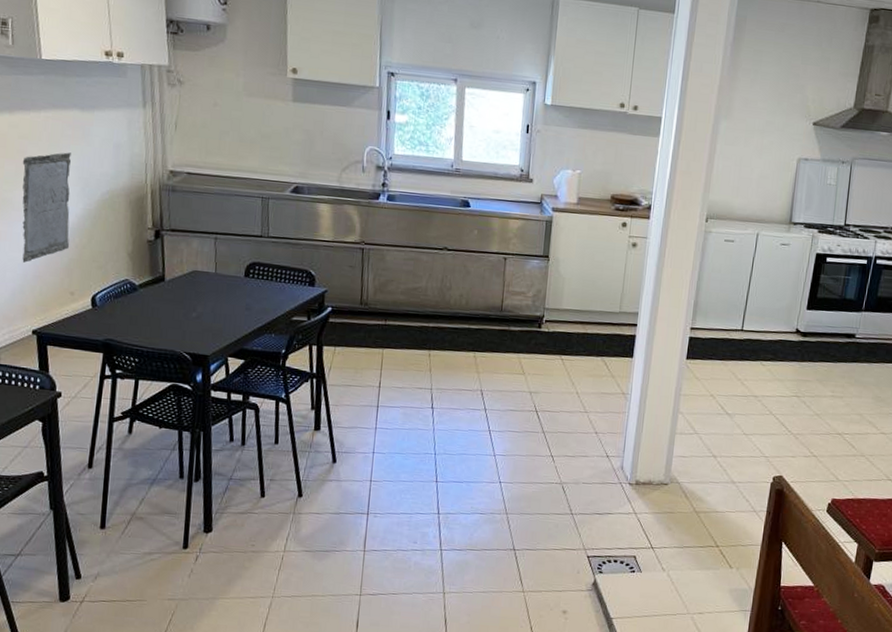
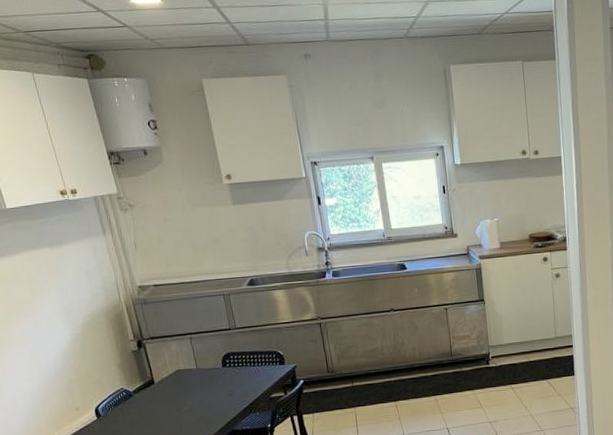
stone plaque: present [22,152,71,263] -> none [10,286,67,390]

